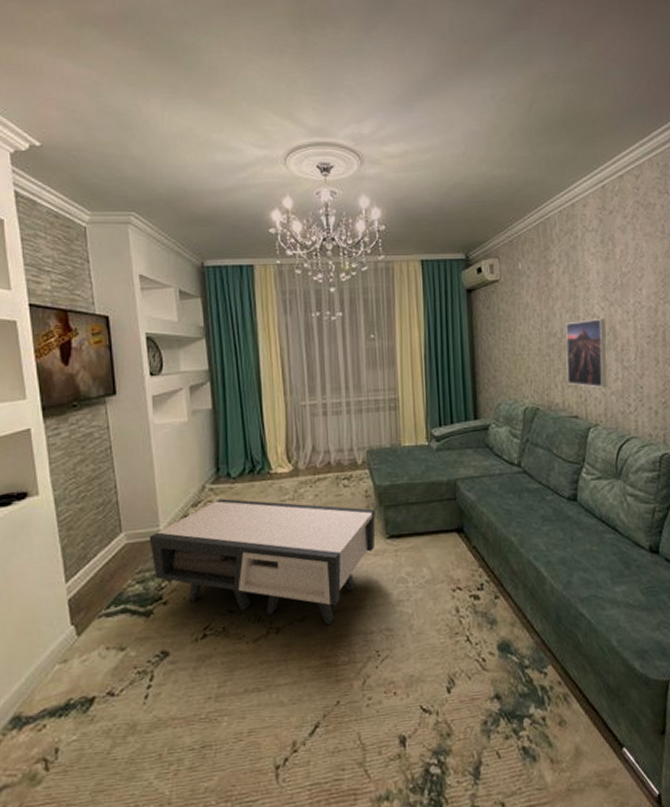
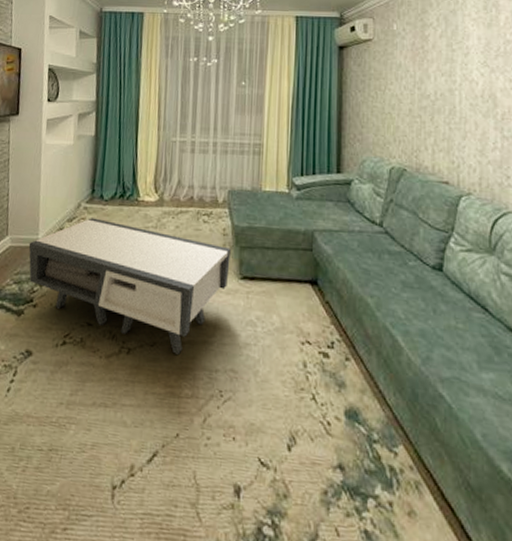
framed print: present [566,319,607,388] -> none [439,84,485,156]

